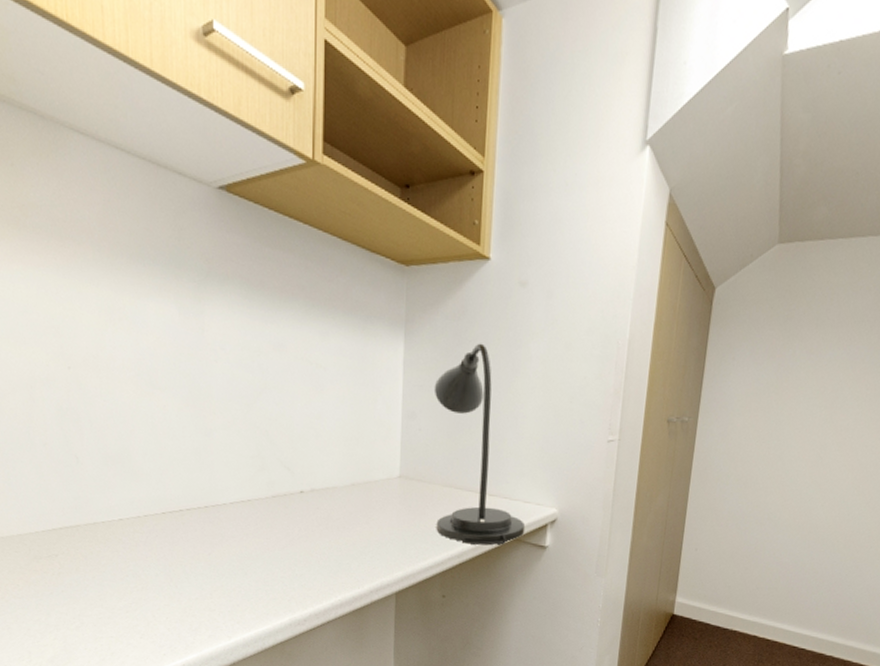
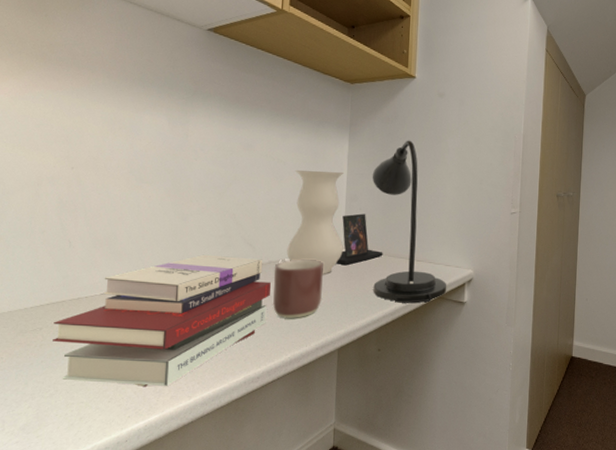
books: none [70,478,314,625] -> present [53,254,271,387]
mug: none [317,488,377,556] -> present [273,259,325,318]
vase: none [332,379,400,507] -> present [287,170,344,274]
photo frame: none [390,435,448,498] -> present [335,213,383,266]

